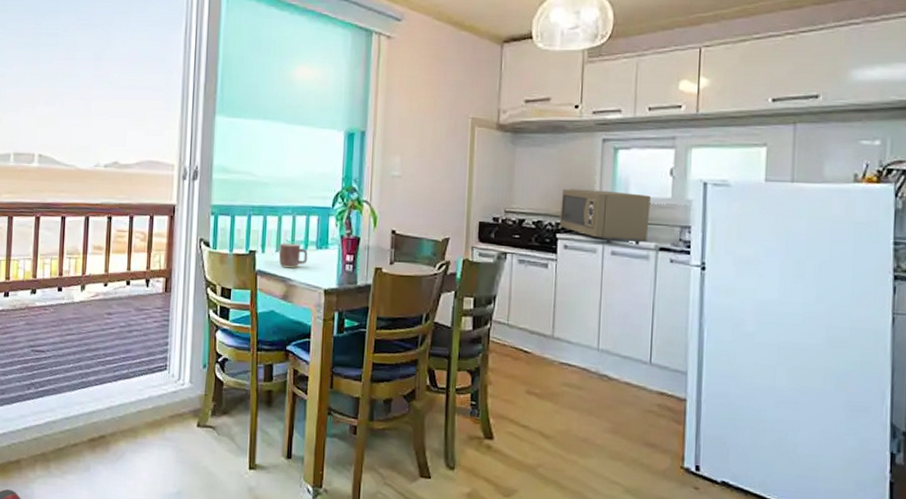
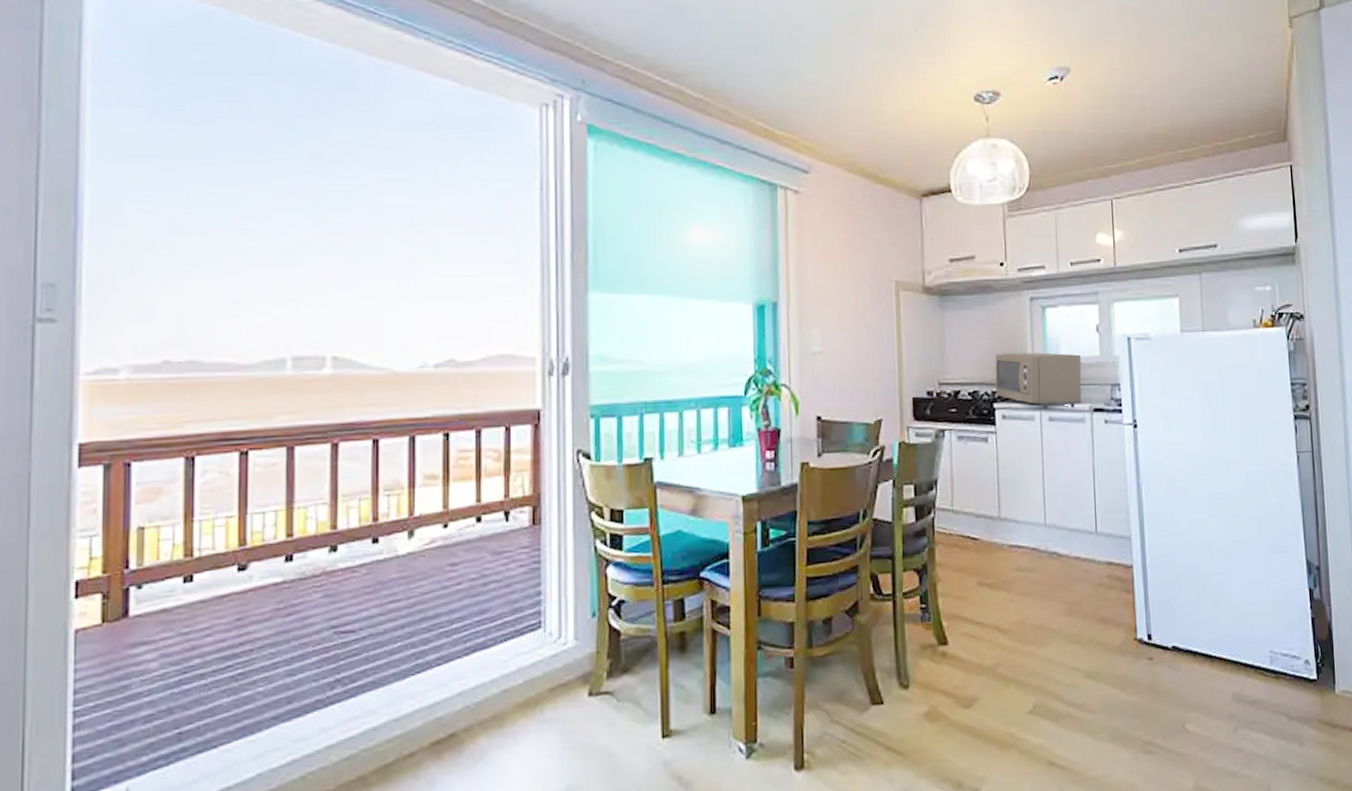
mug: present [278,242,308,269] -> none [682,443,719,476]

